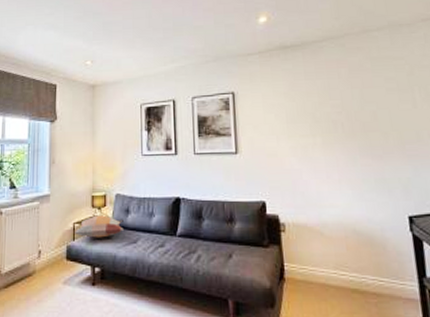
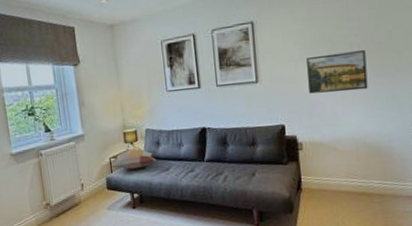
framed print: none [289,129,355,171] -> present [307,50,368,94]

